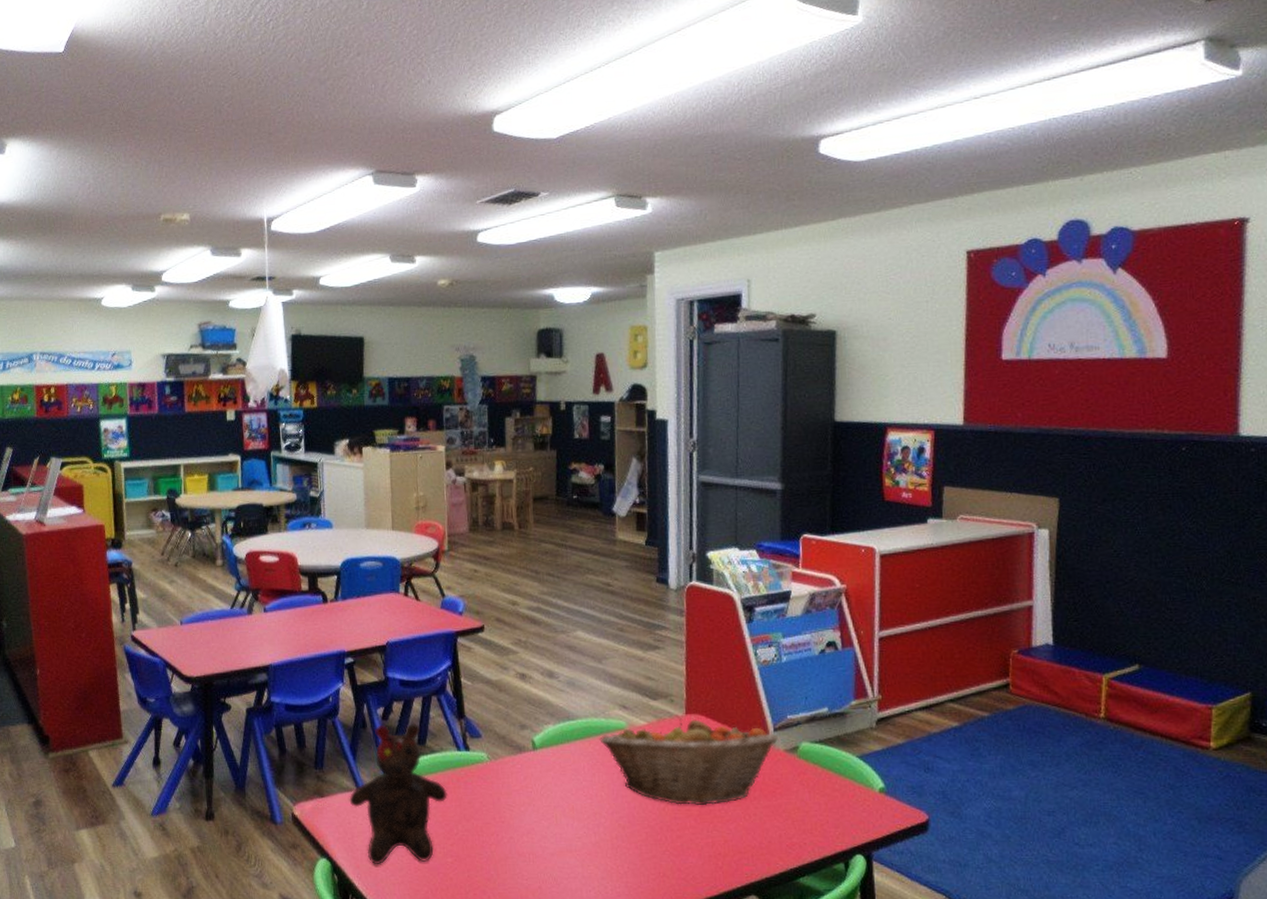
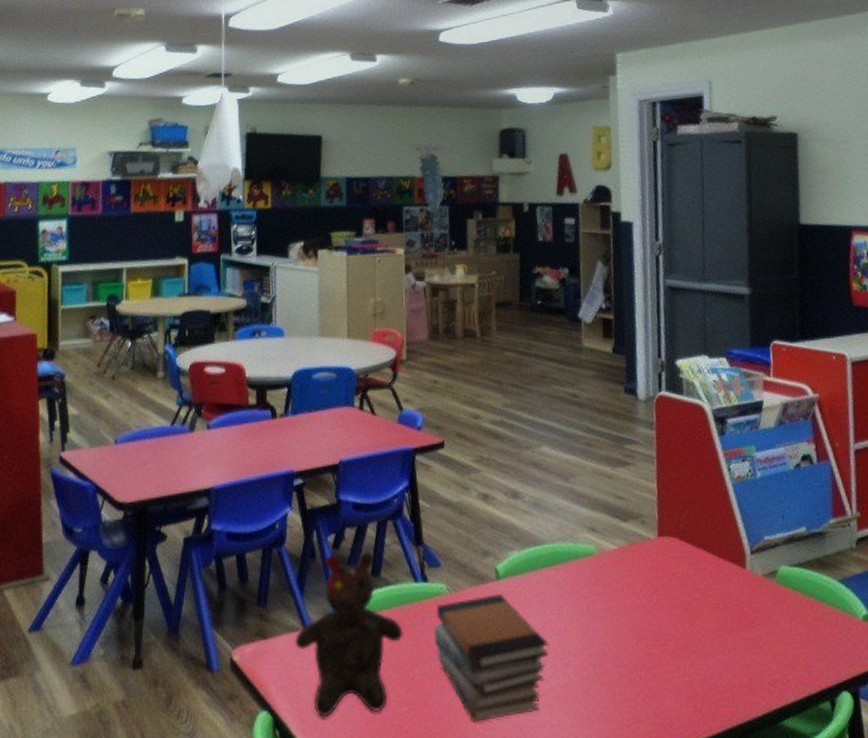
book stack: none [474,763,582,873] -> present [433,594,549,722]
fruit basket: present [599,717,778,806] -> none [567,540,756,640]

